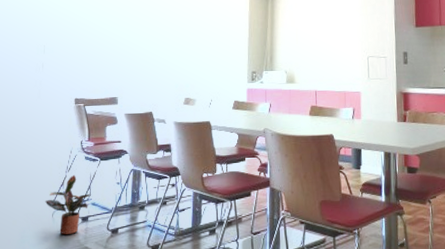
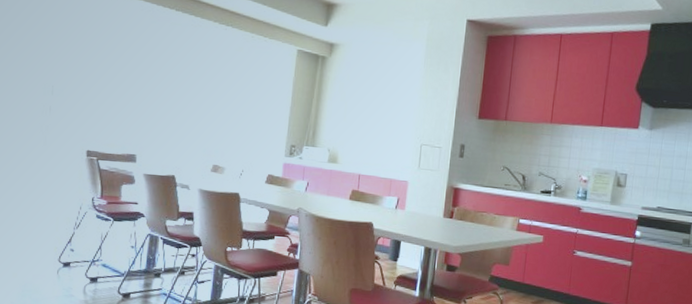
potted plant: present [45,174,91,234] -> none [49,232,101,294]

